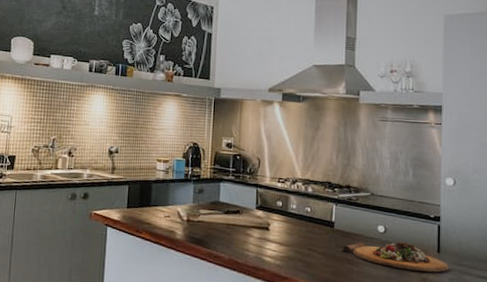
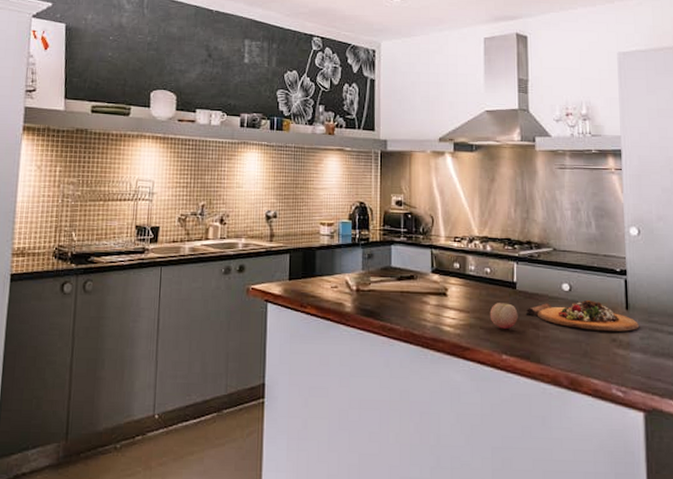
fruit: none [308,239,335,264] -> present [489,303,518,330]

